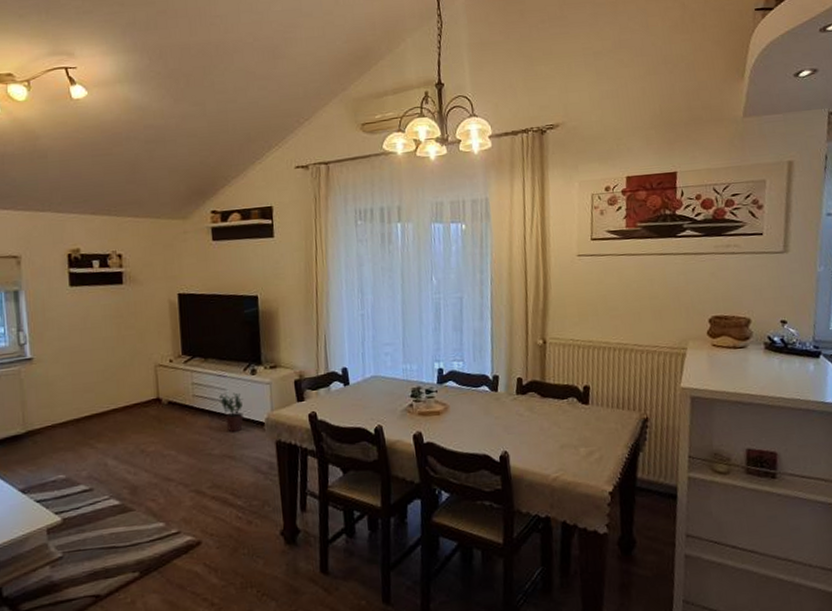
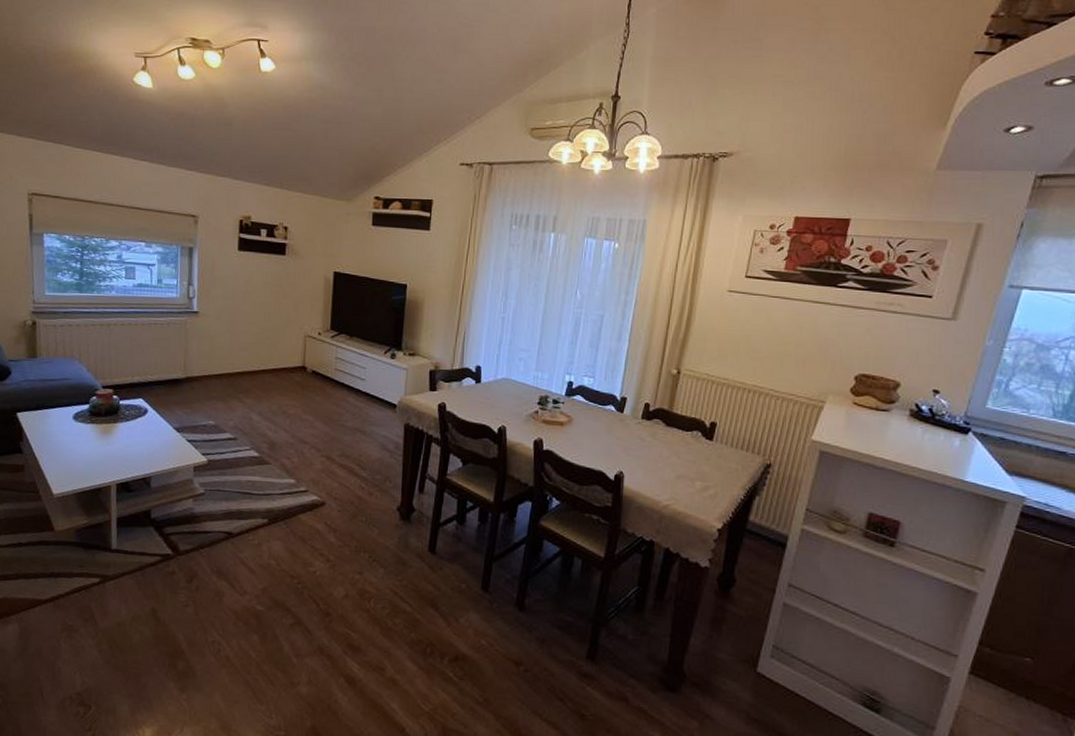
potted plant: present [218,392,244,433] -> none [358,372,380,410]

